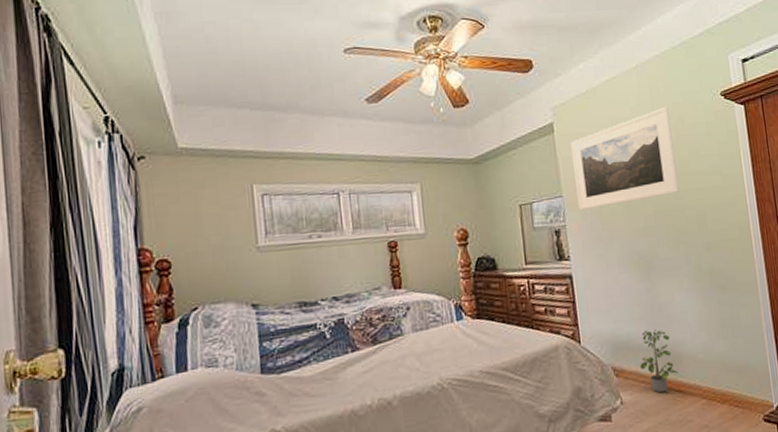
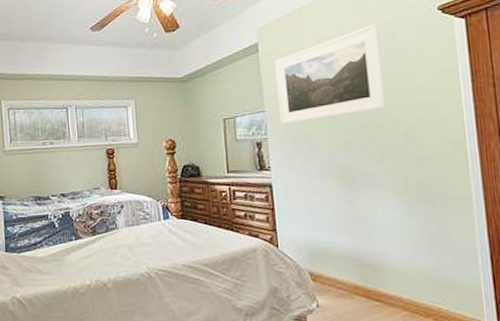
potted plant: present [640,329,679,393] -> none [338,239,379,301]

